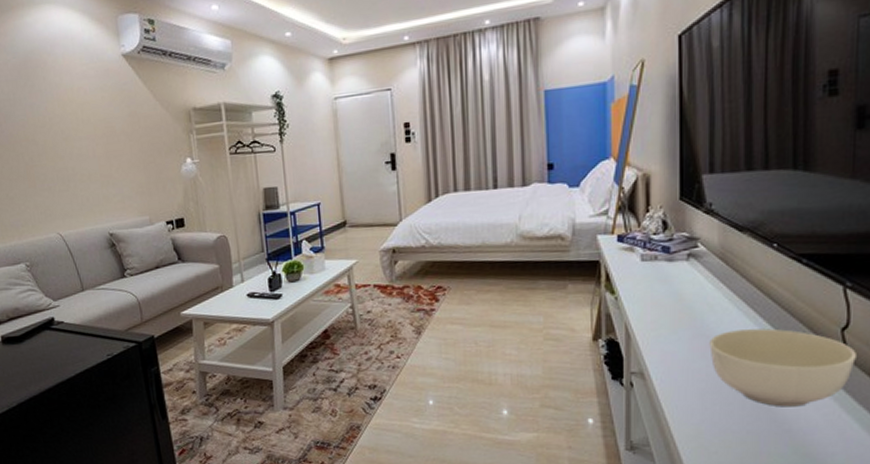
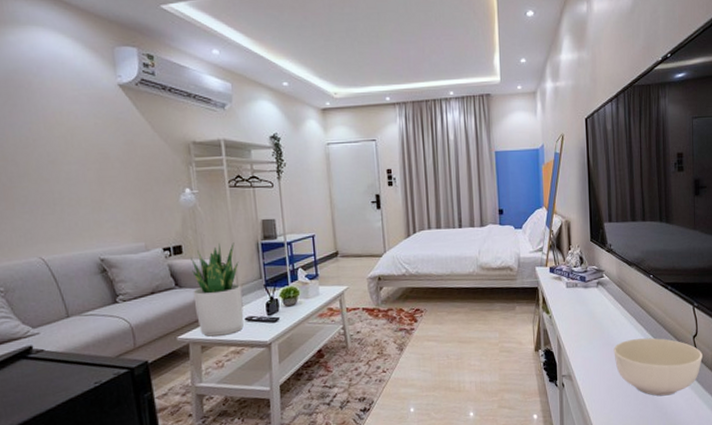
planter: none [191,214,246,313] -> present [189,242,244,337]

